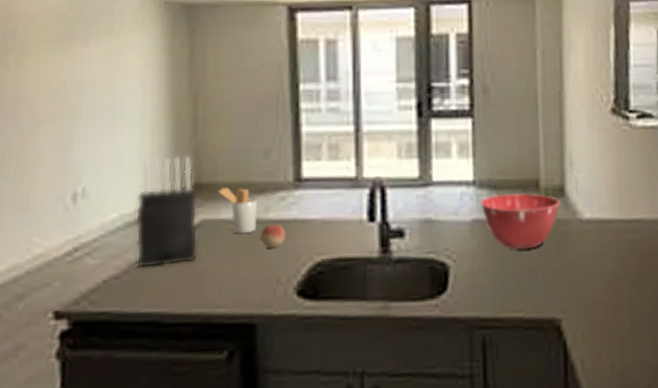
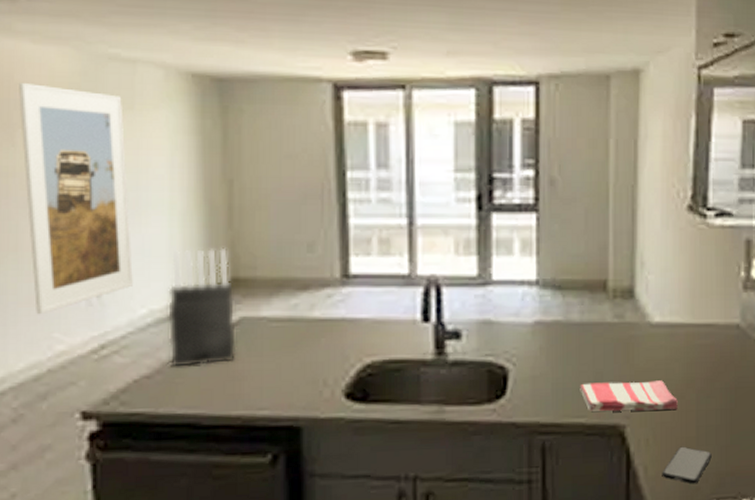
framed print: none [13,12,106,221] -> present [19,82,133,315]
utensil holder: present [218,187,258,234] -> none [258,282,302,333]
fruit: present [260,223,286,248] -> none [305,322,333,349]
mixing bowl: present [480,193,560,250] -> none [544,294,629,354]
dish towel: none [517,274,611,306] -> present [580,380,678,411]
smartphone: none [598,339,646,378] -> present [662,446,712,484]

